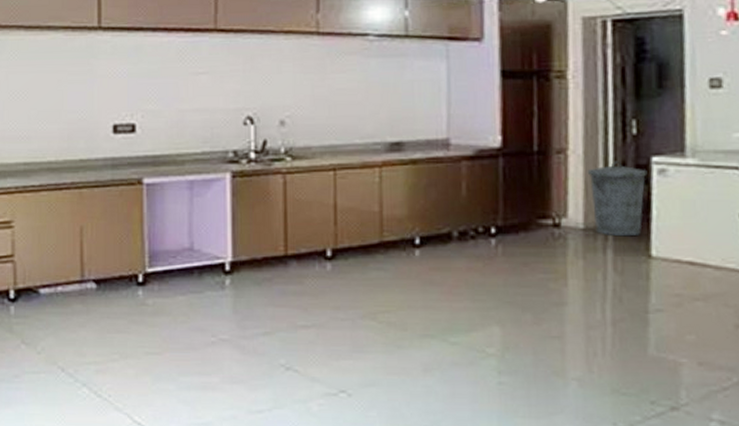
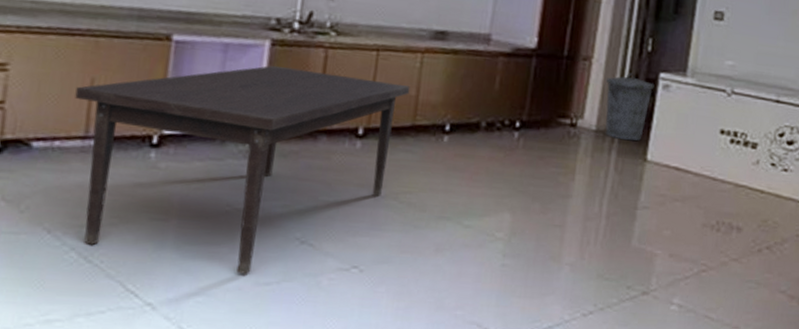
dining table: none [69,196,373,403] -> present [75,65,410,274]

